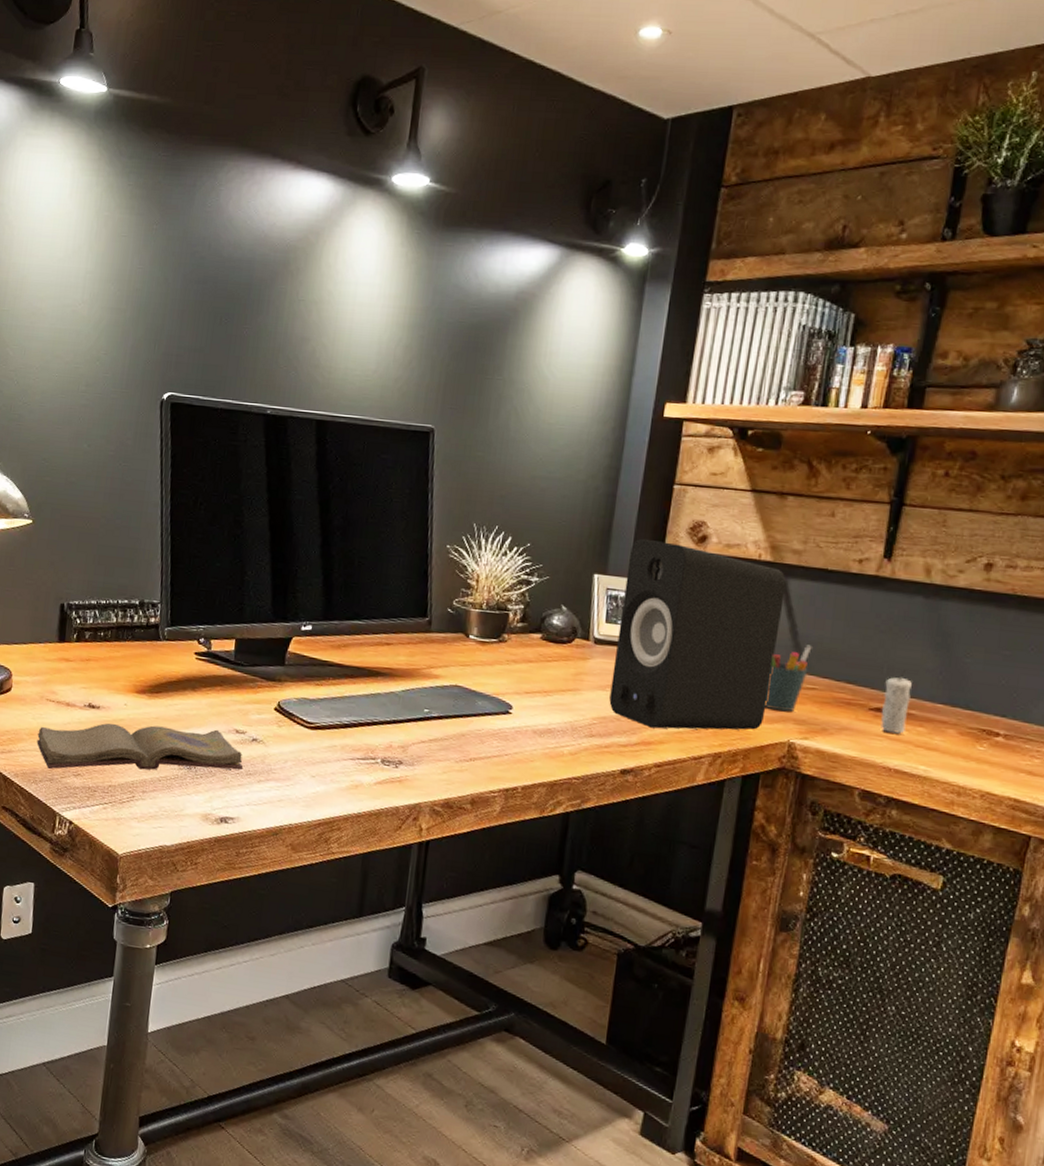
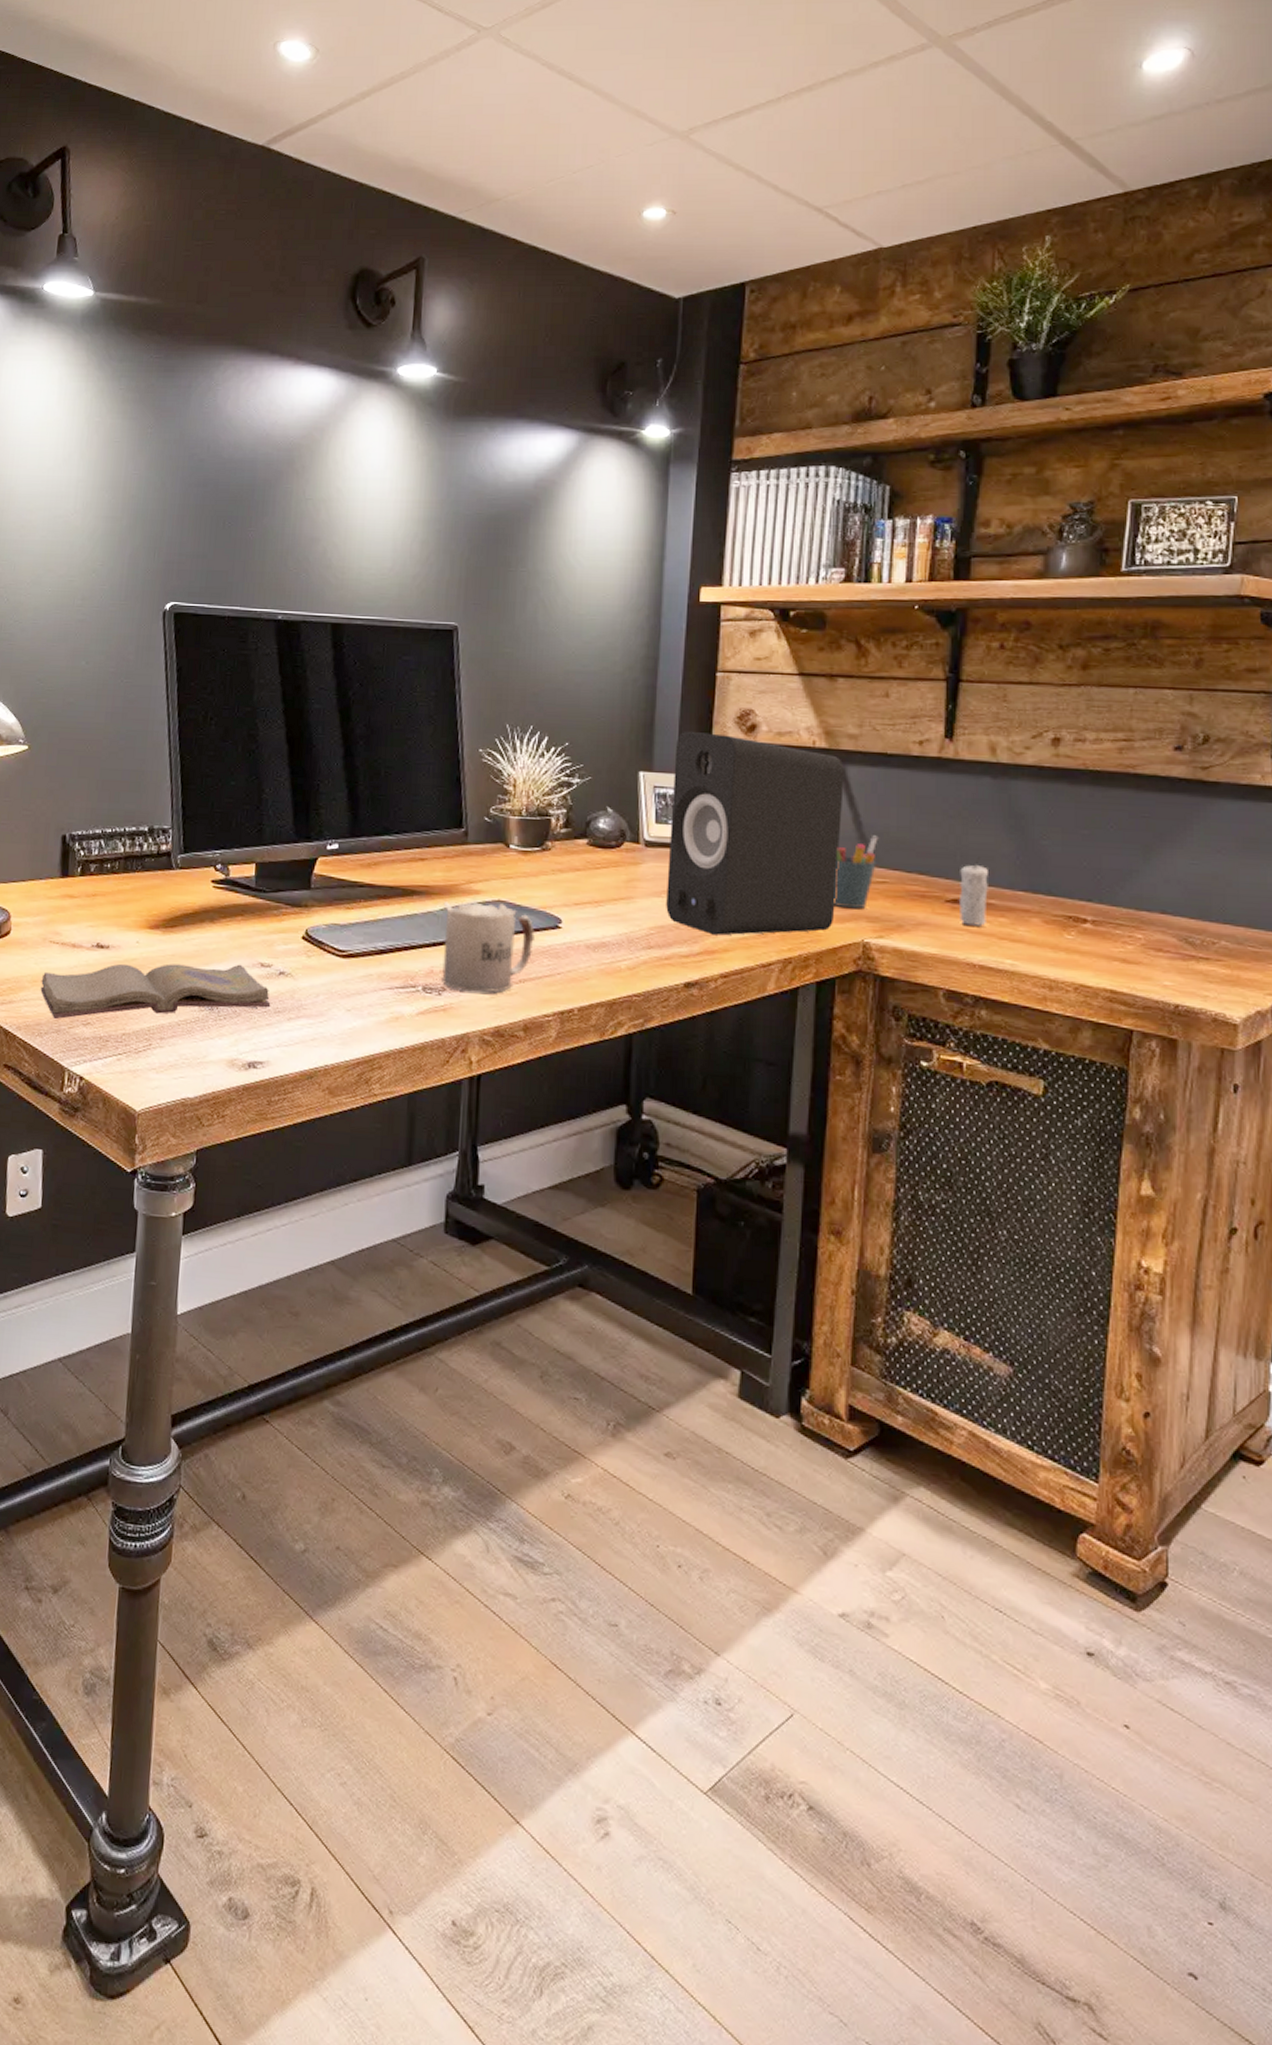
mug: none [399,684,487,768] -> present [442,902,535,993]

